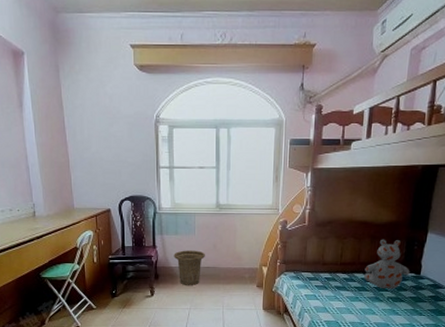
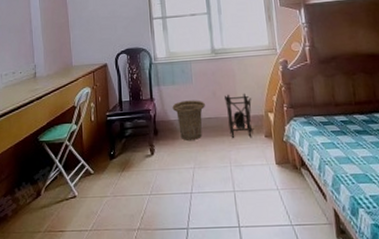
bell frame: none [223,247,249,287] -> present [224,93,253,138]

